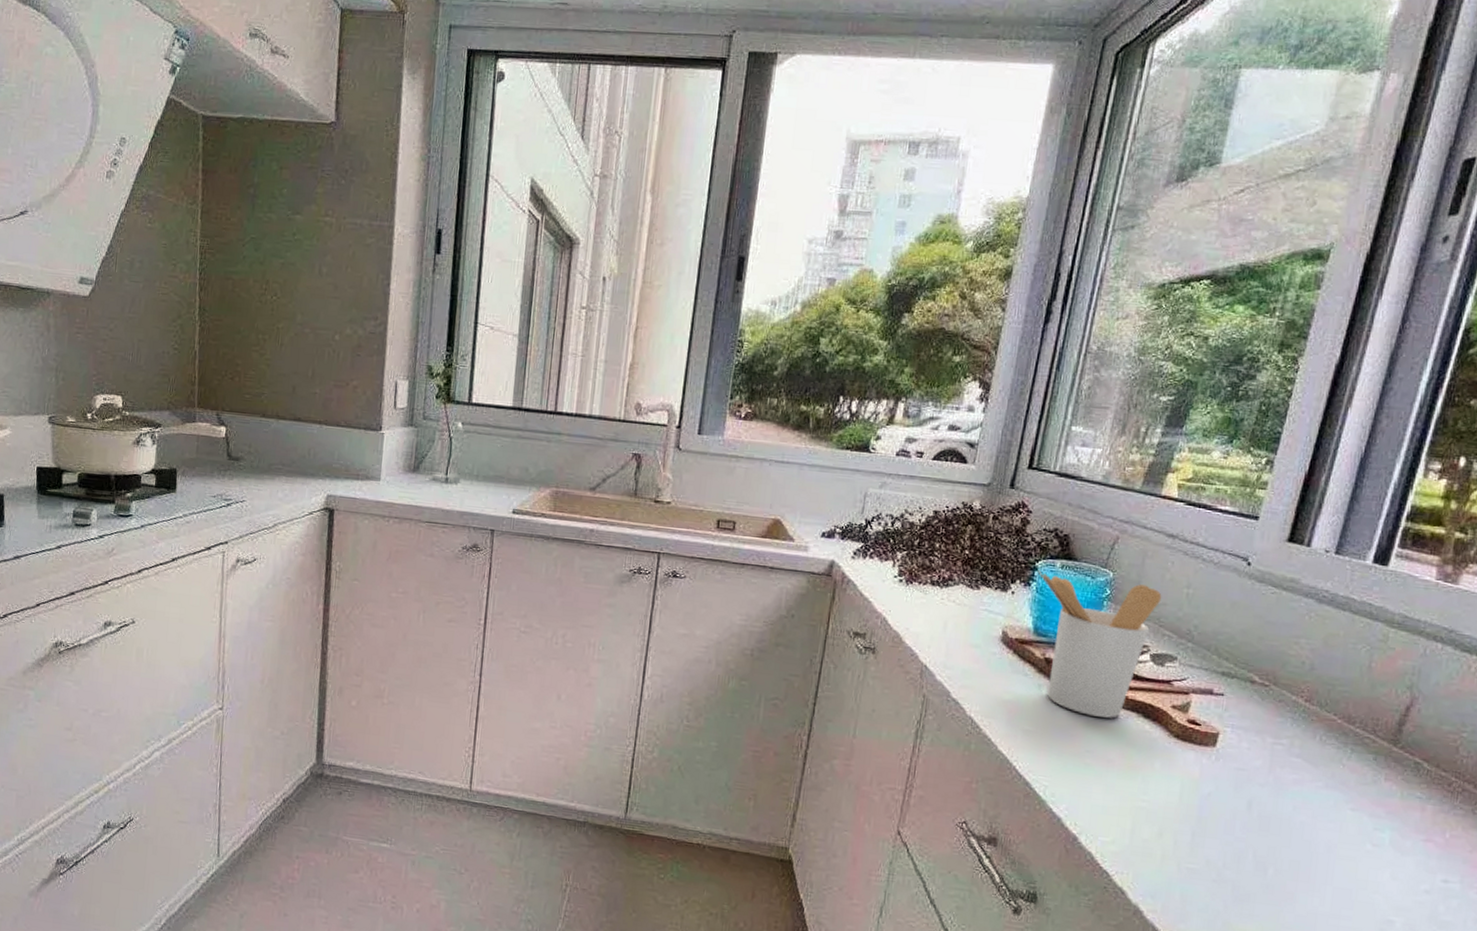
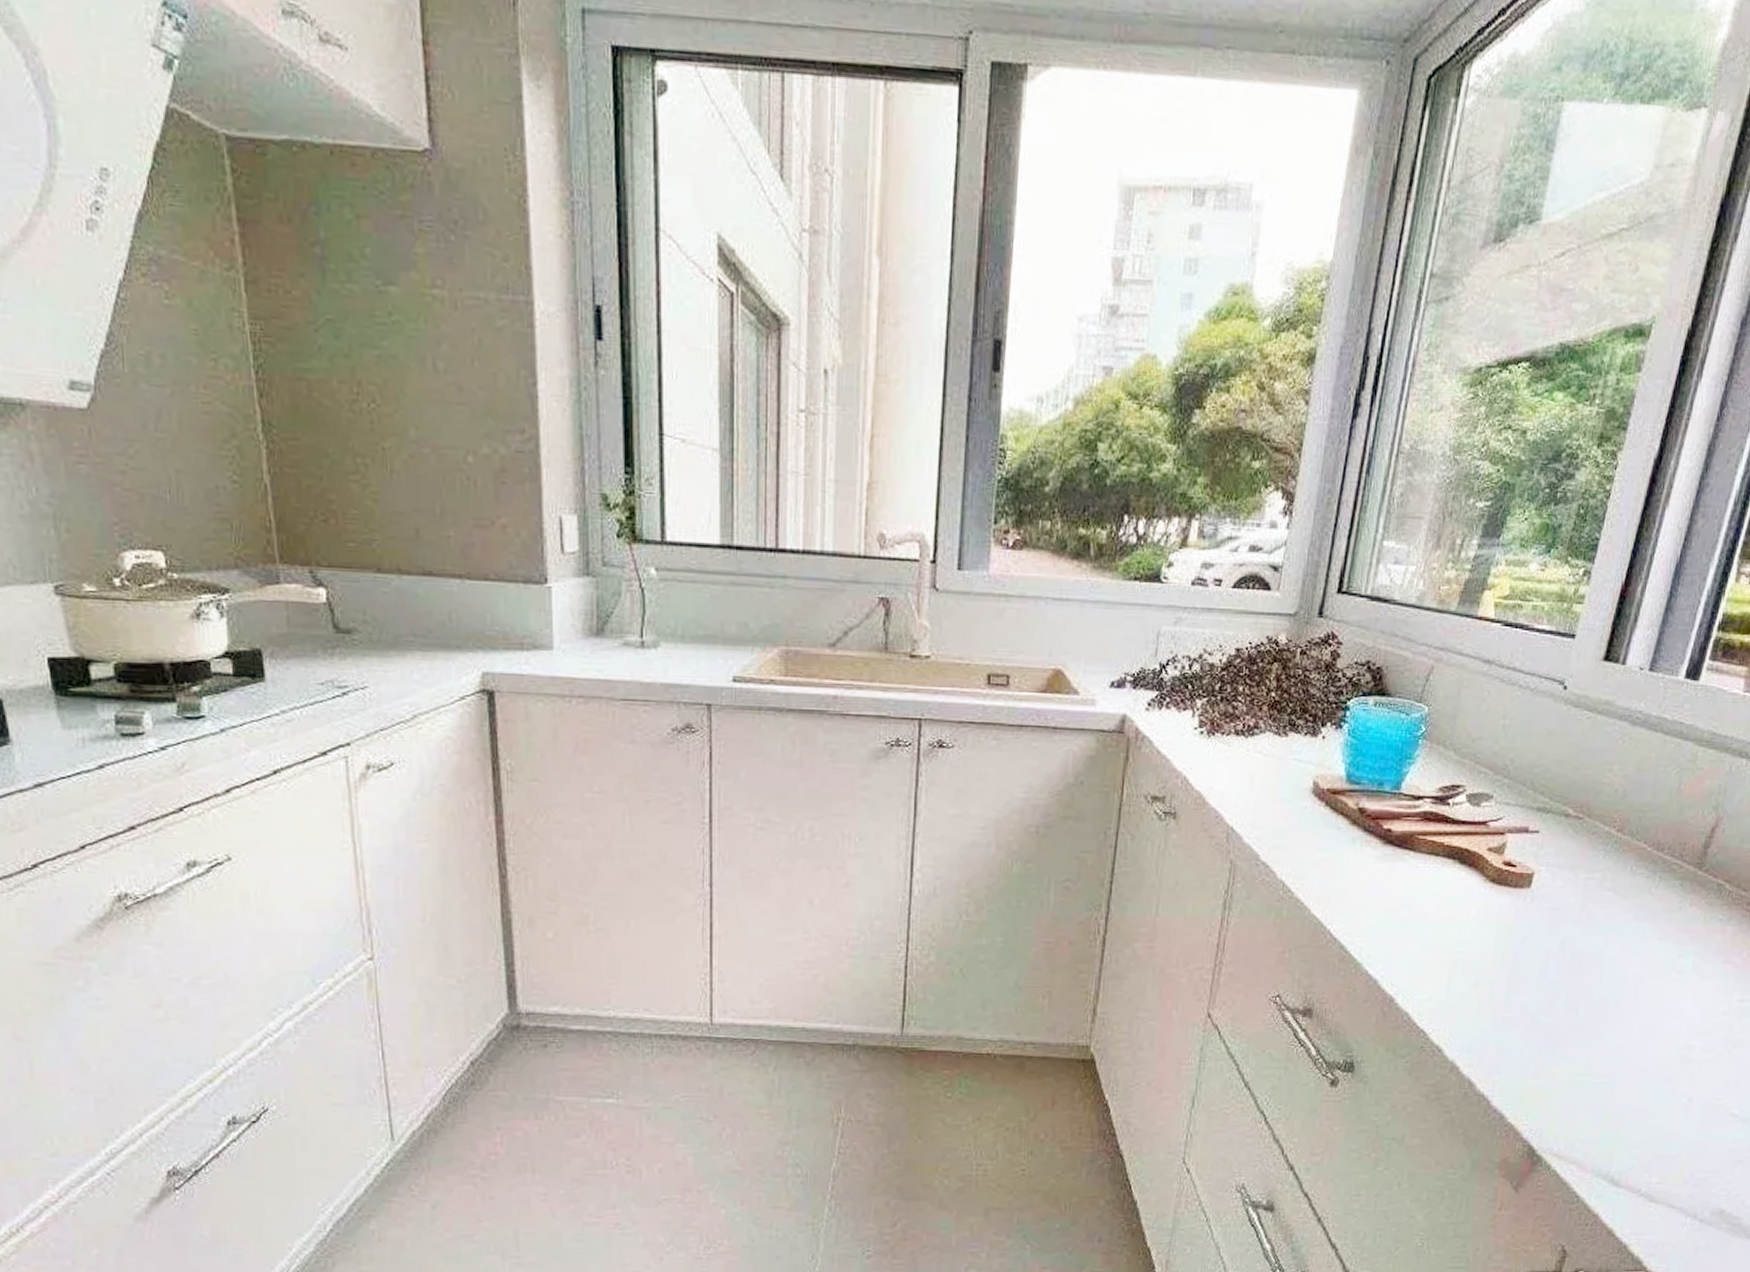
utensil holder: present [1037,570,1162,719] -> none [1349,710,1478,868]

